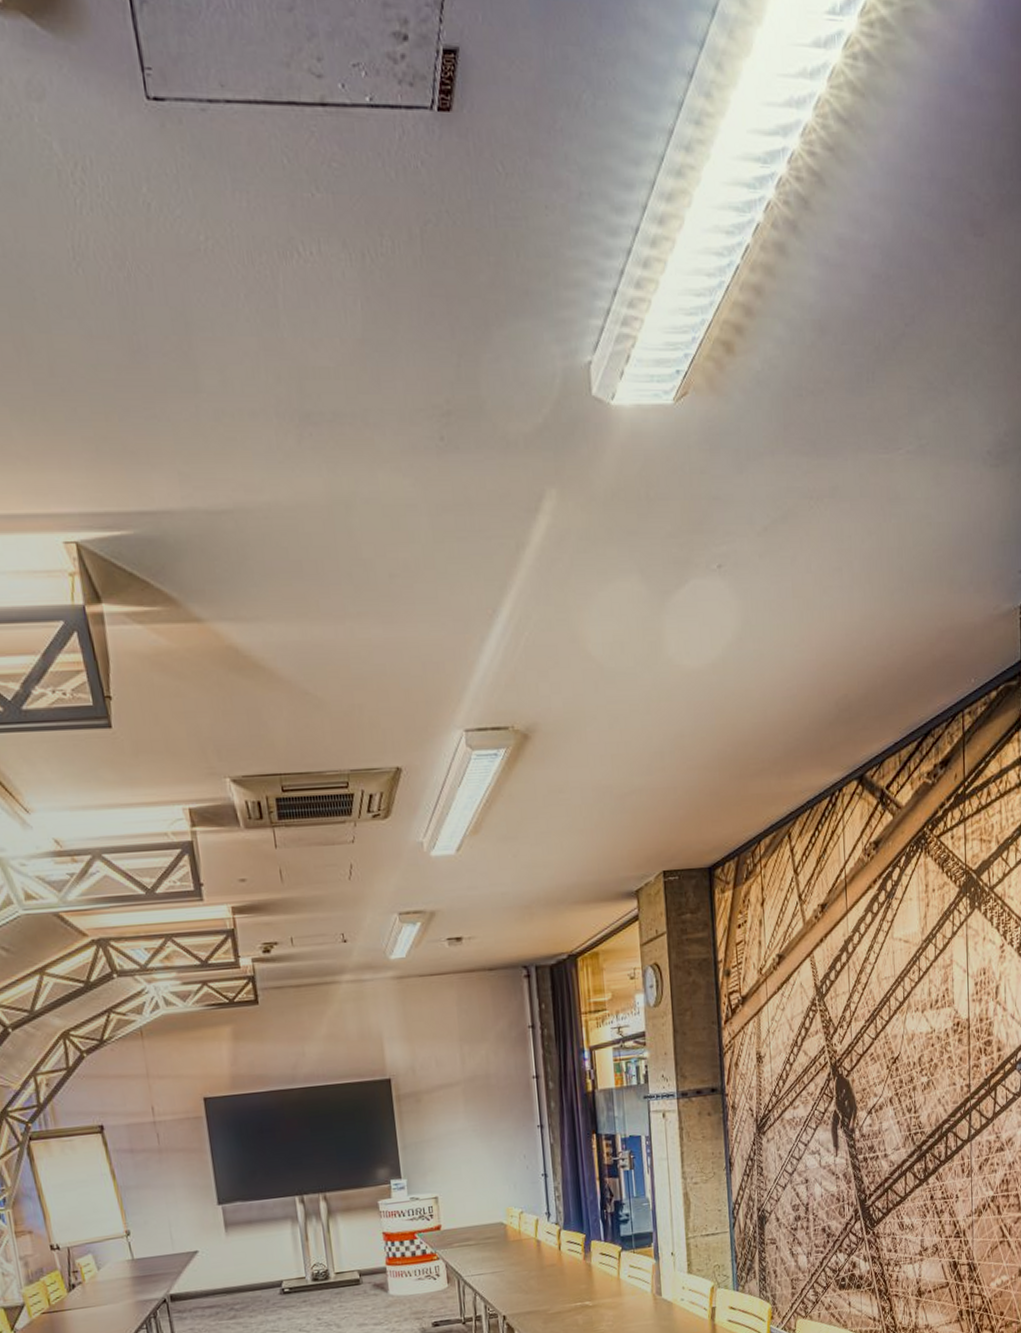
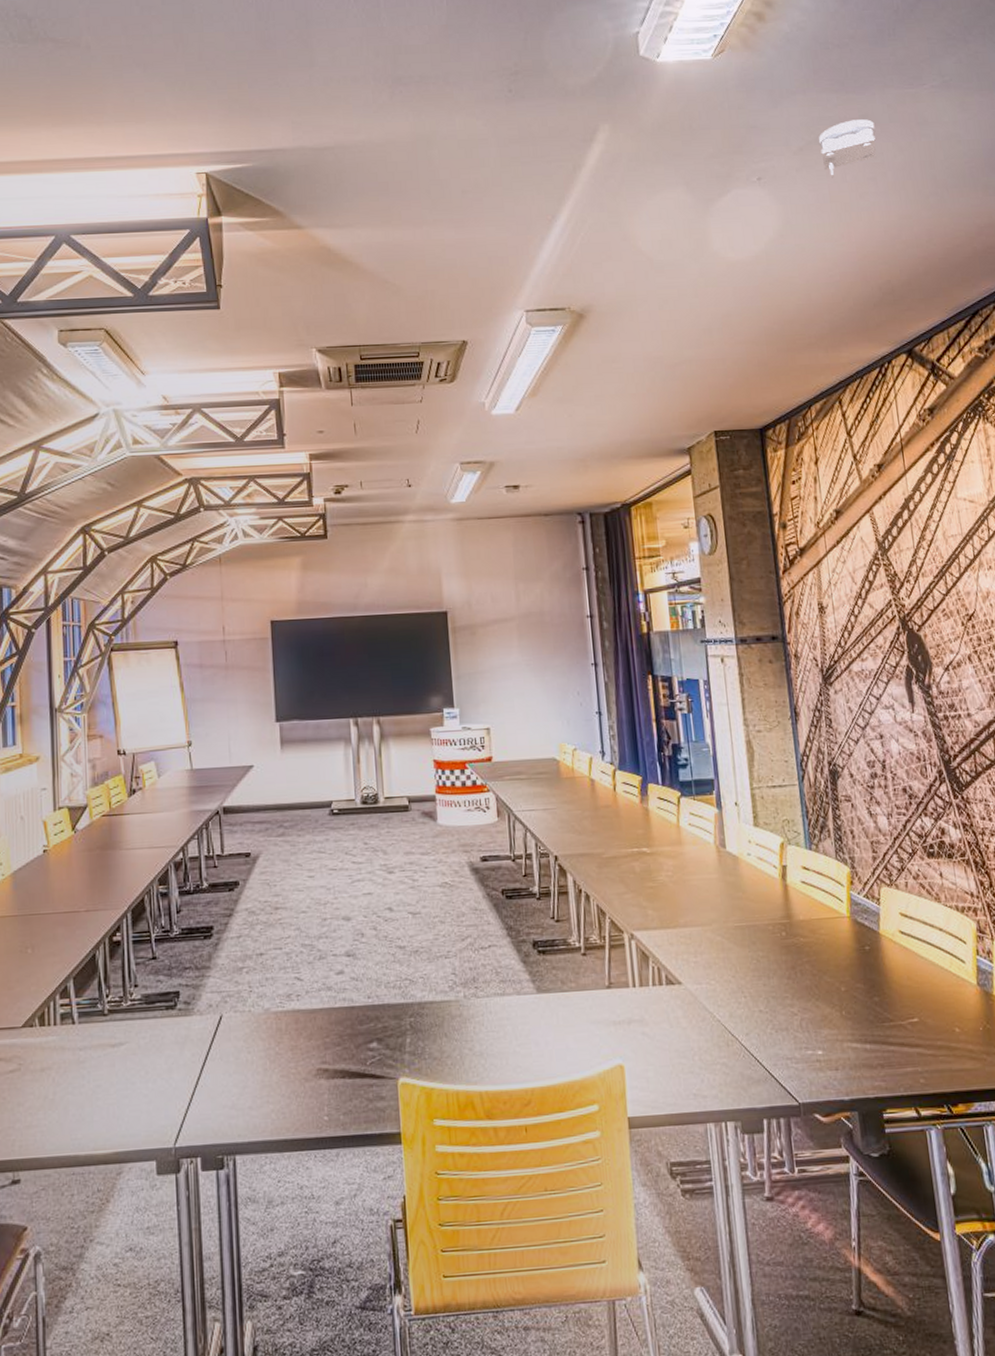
smoke detector: none [785,492,845,568] -> present [819,119,877,179]

